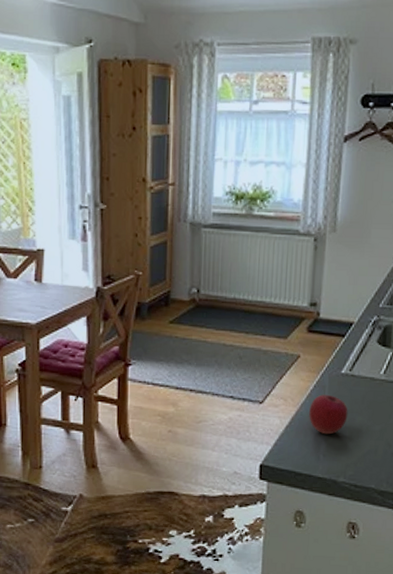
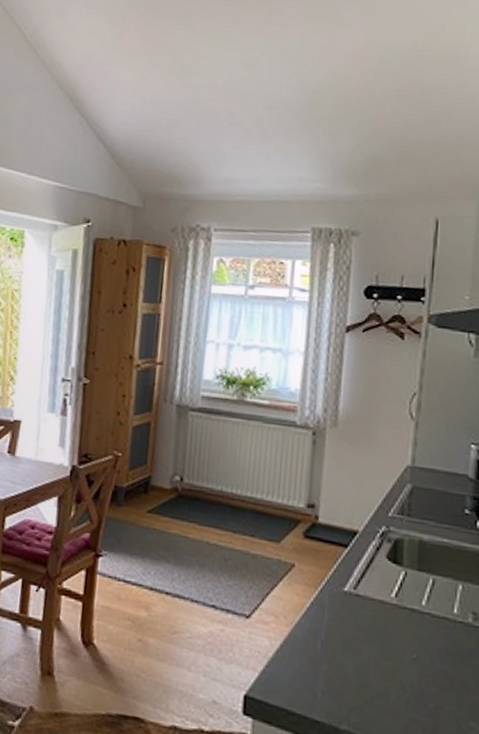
apple: present [309,394,348,435] -> none [304,614,352,667]

